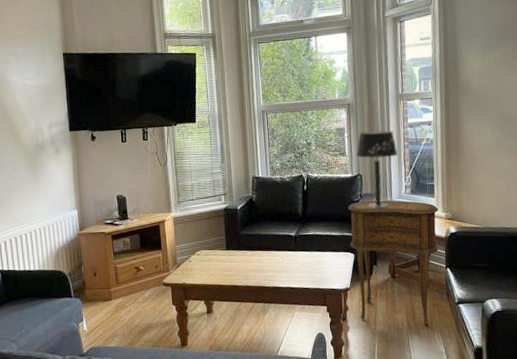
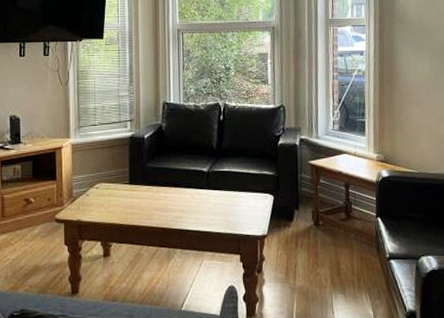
side table: present [348,200,439,326] -> none [268,136,369,284]
table lamp: present [356,130,398,209] -> none [280,57,326,146]

